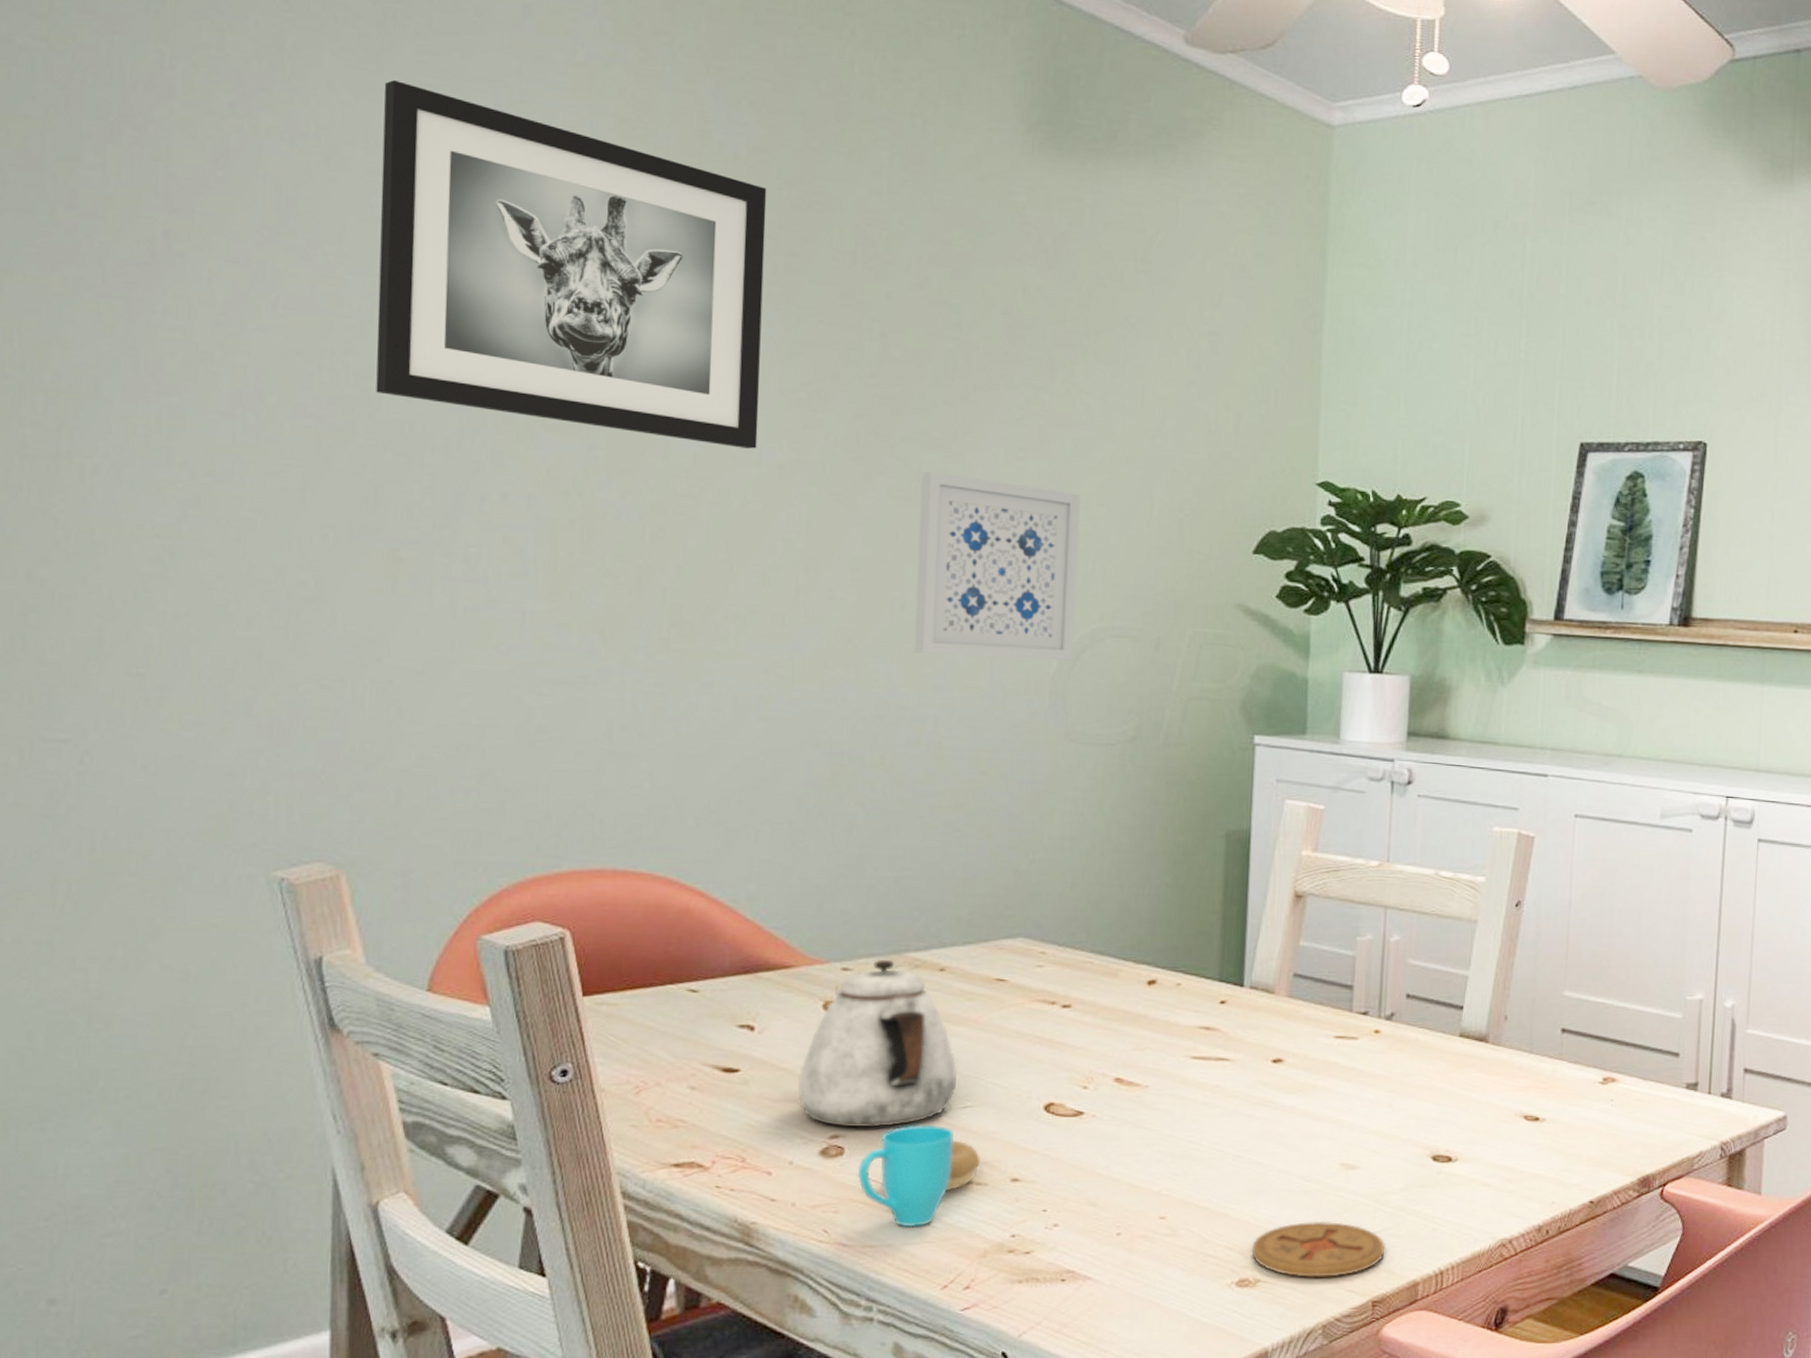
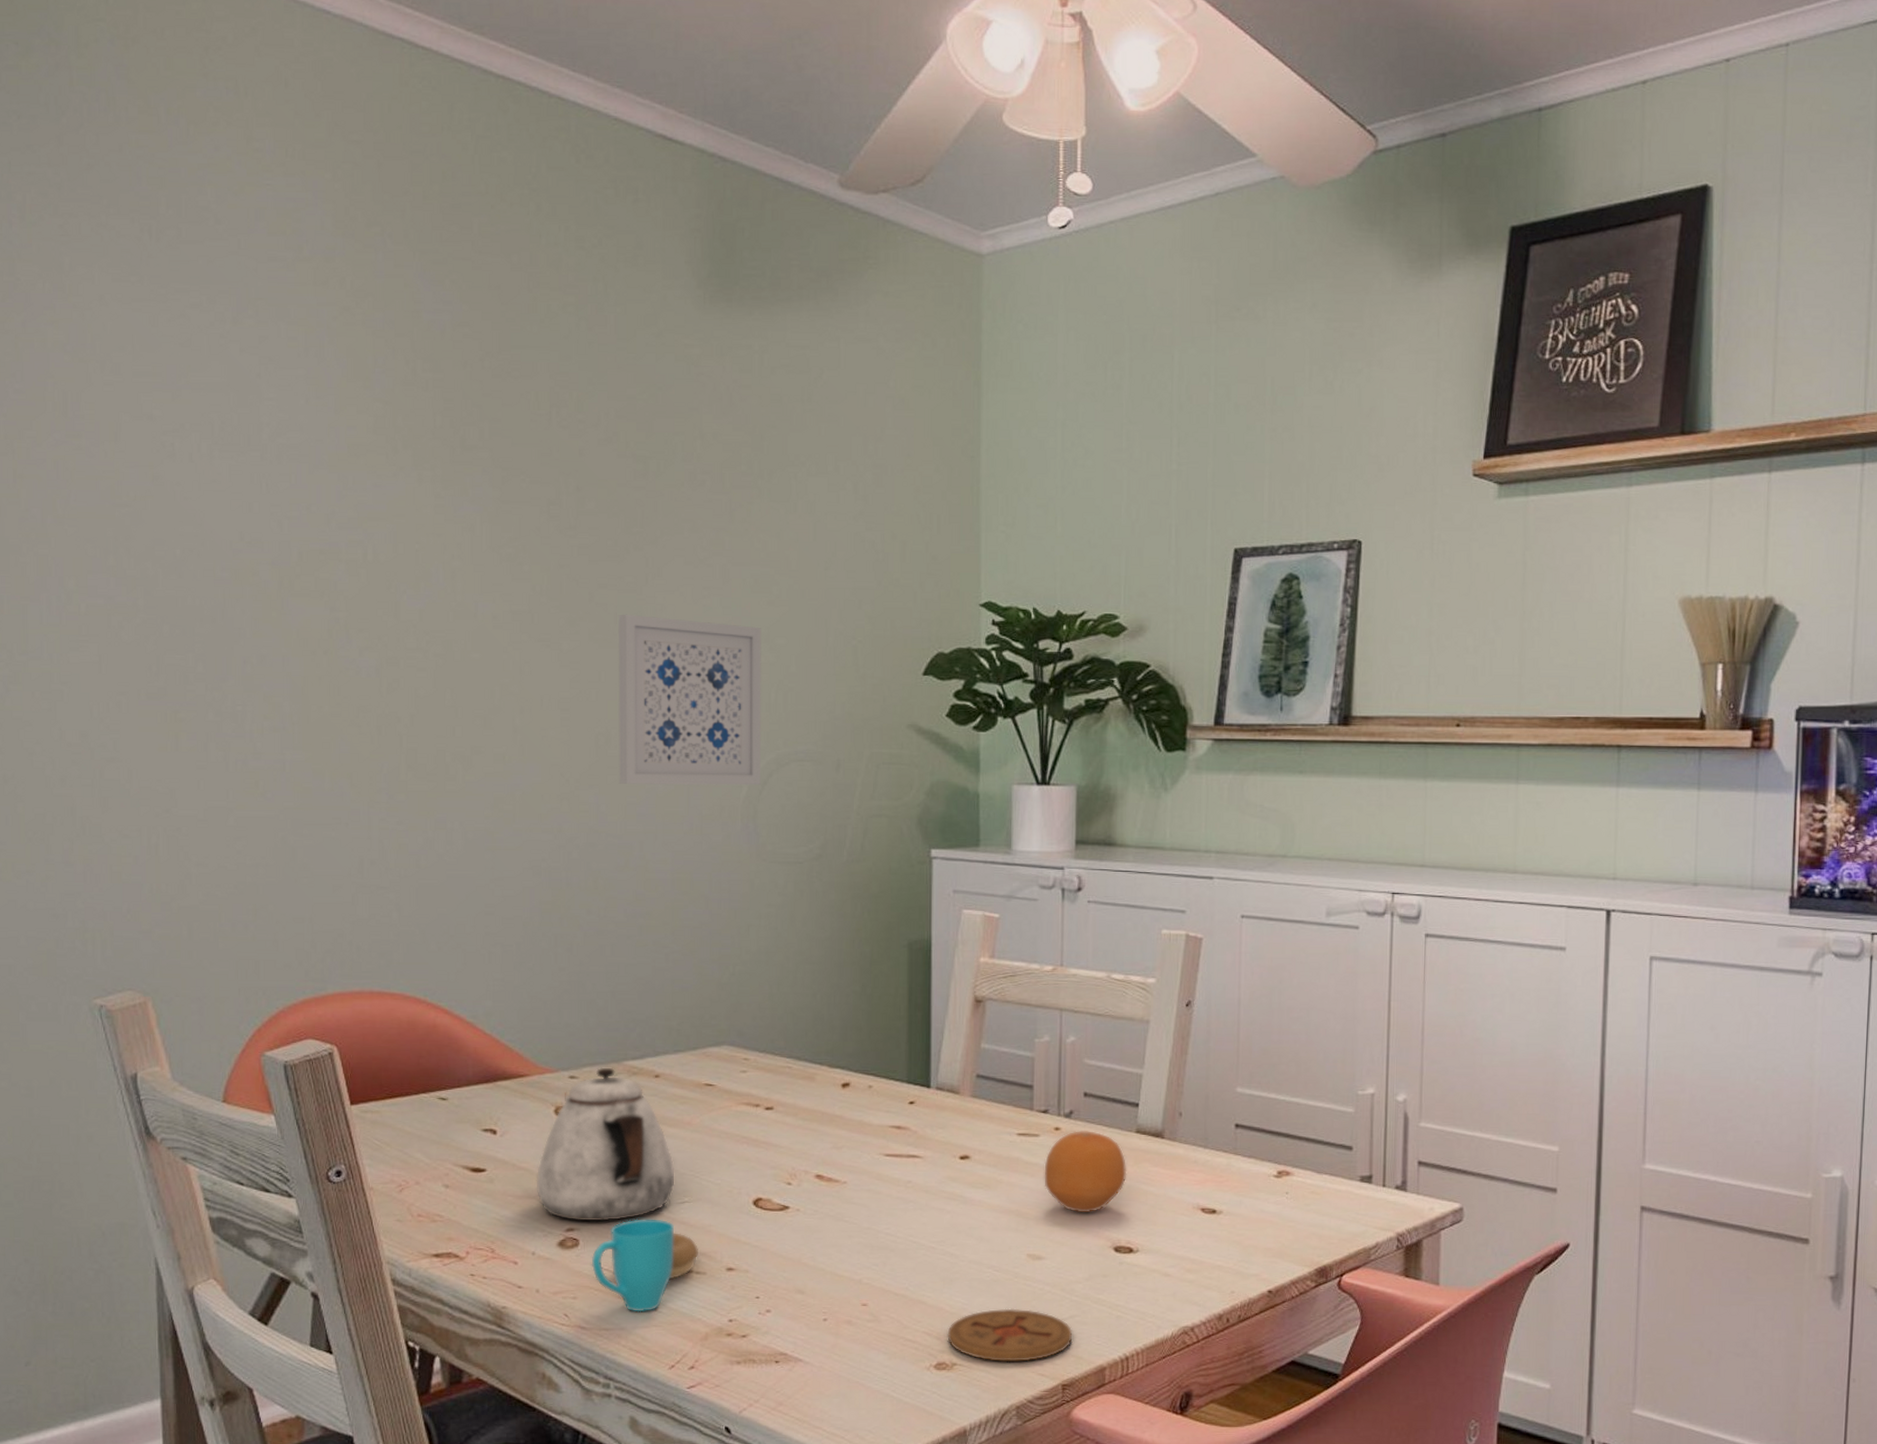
wall art: present [376,80,767,449] -> none [145,289,474,603]
fruit: none [1361,1034,1449,1120] -> present [1044,1131,1127,1213]

